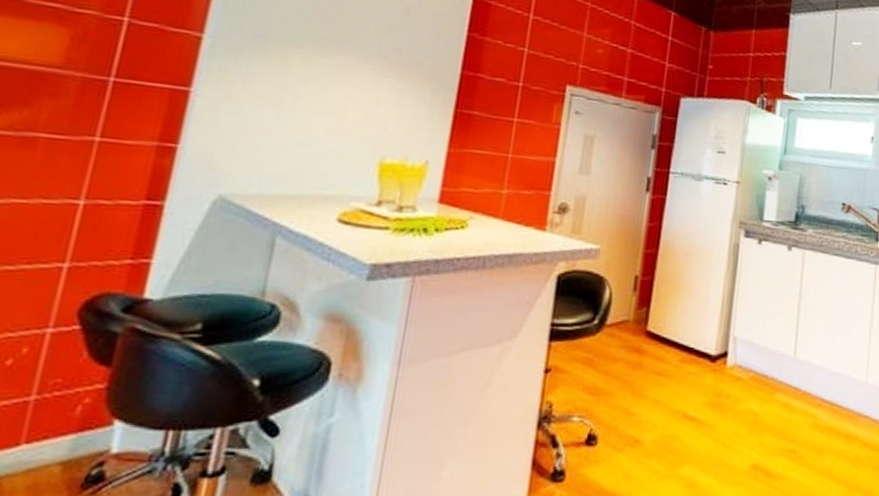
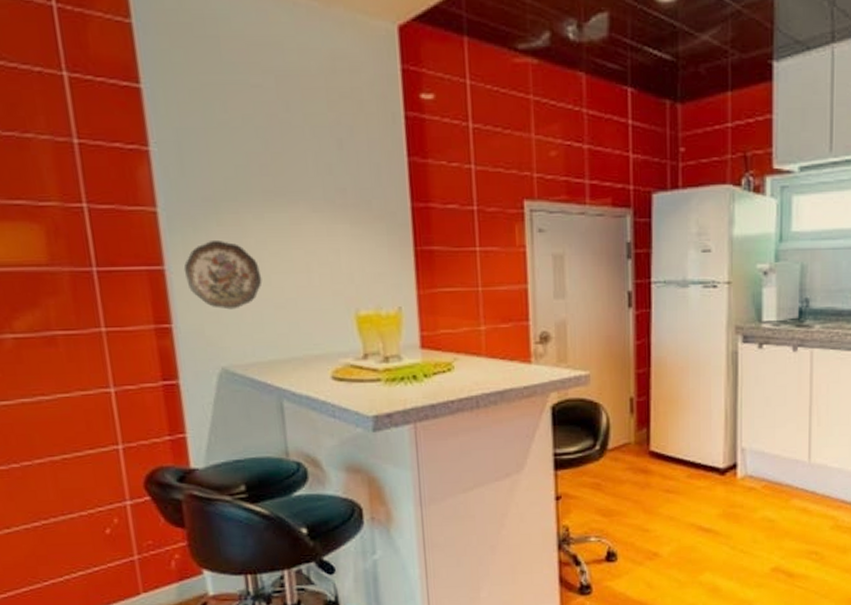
decorative plate: none [210,71,293,140] -> present [183,239,263,310]

